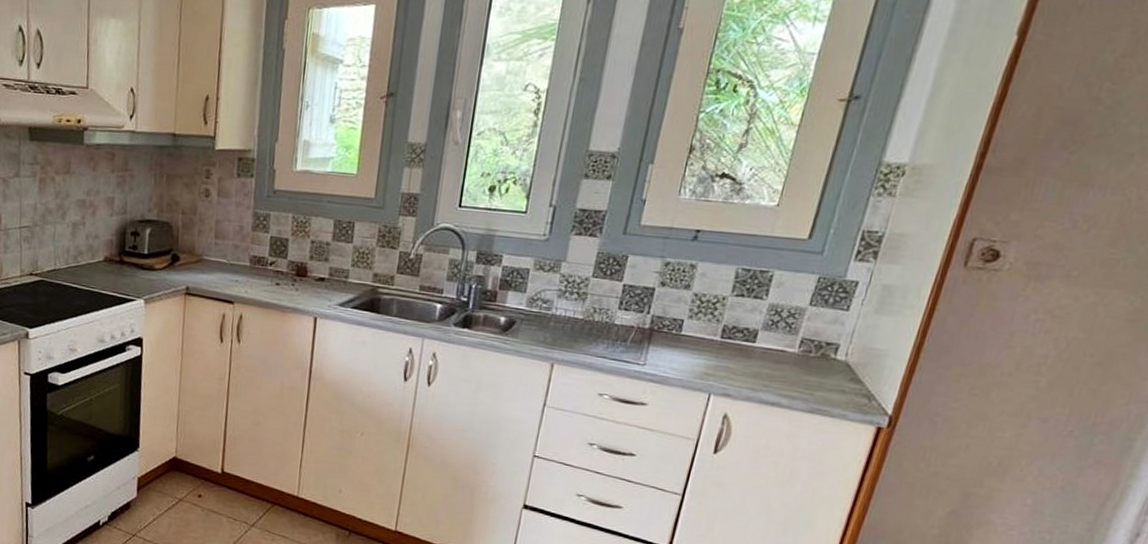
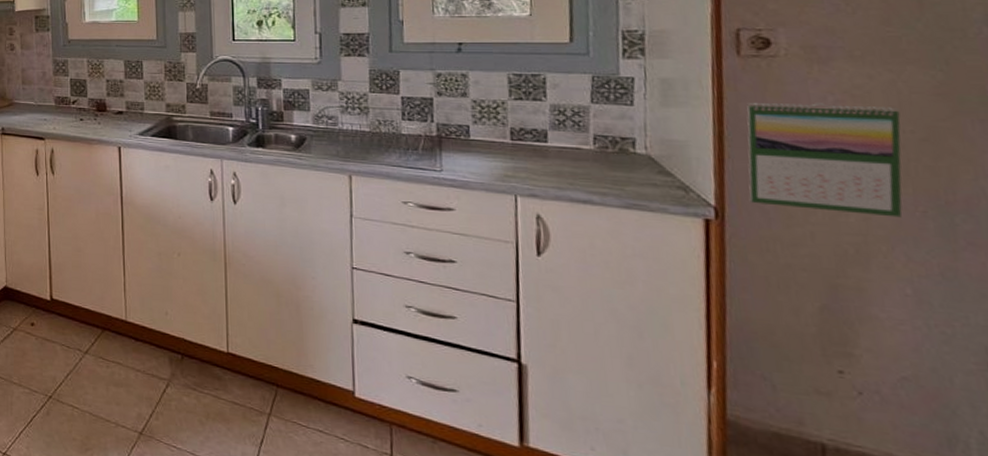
calendar: none [923,316,1089,436] -> present [747,103,903,218]

